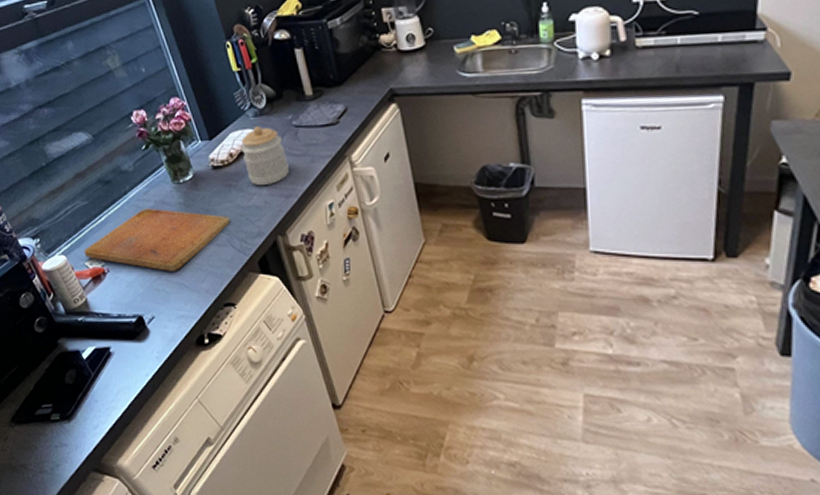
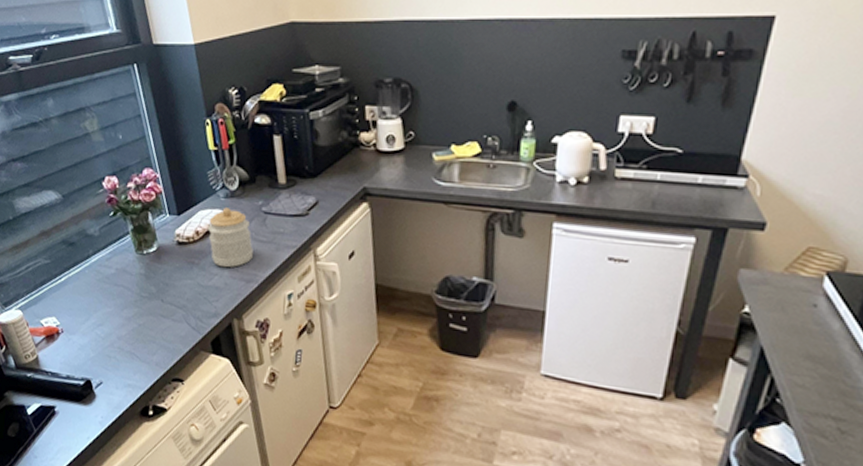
cutting board: present [84,208,230,271] -> none [41,274,188,340]

